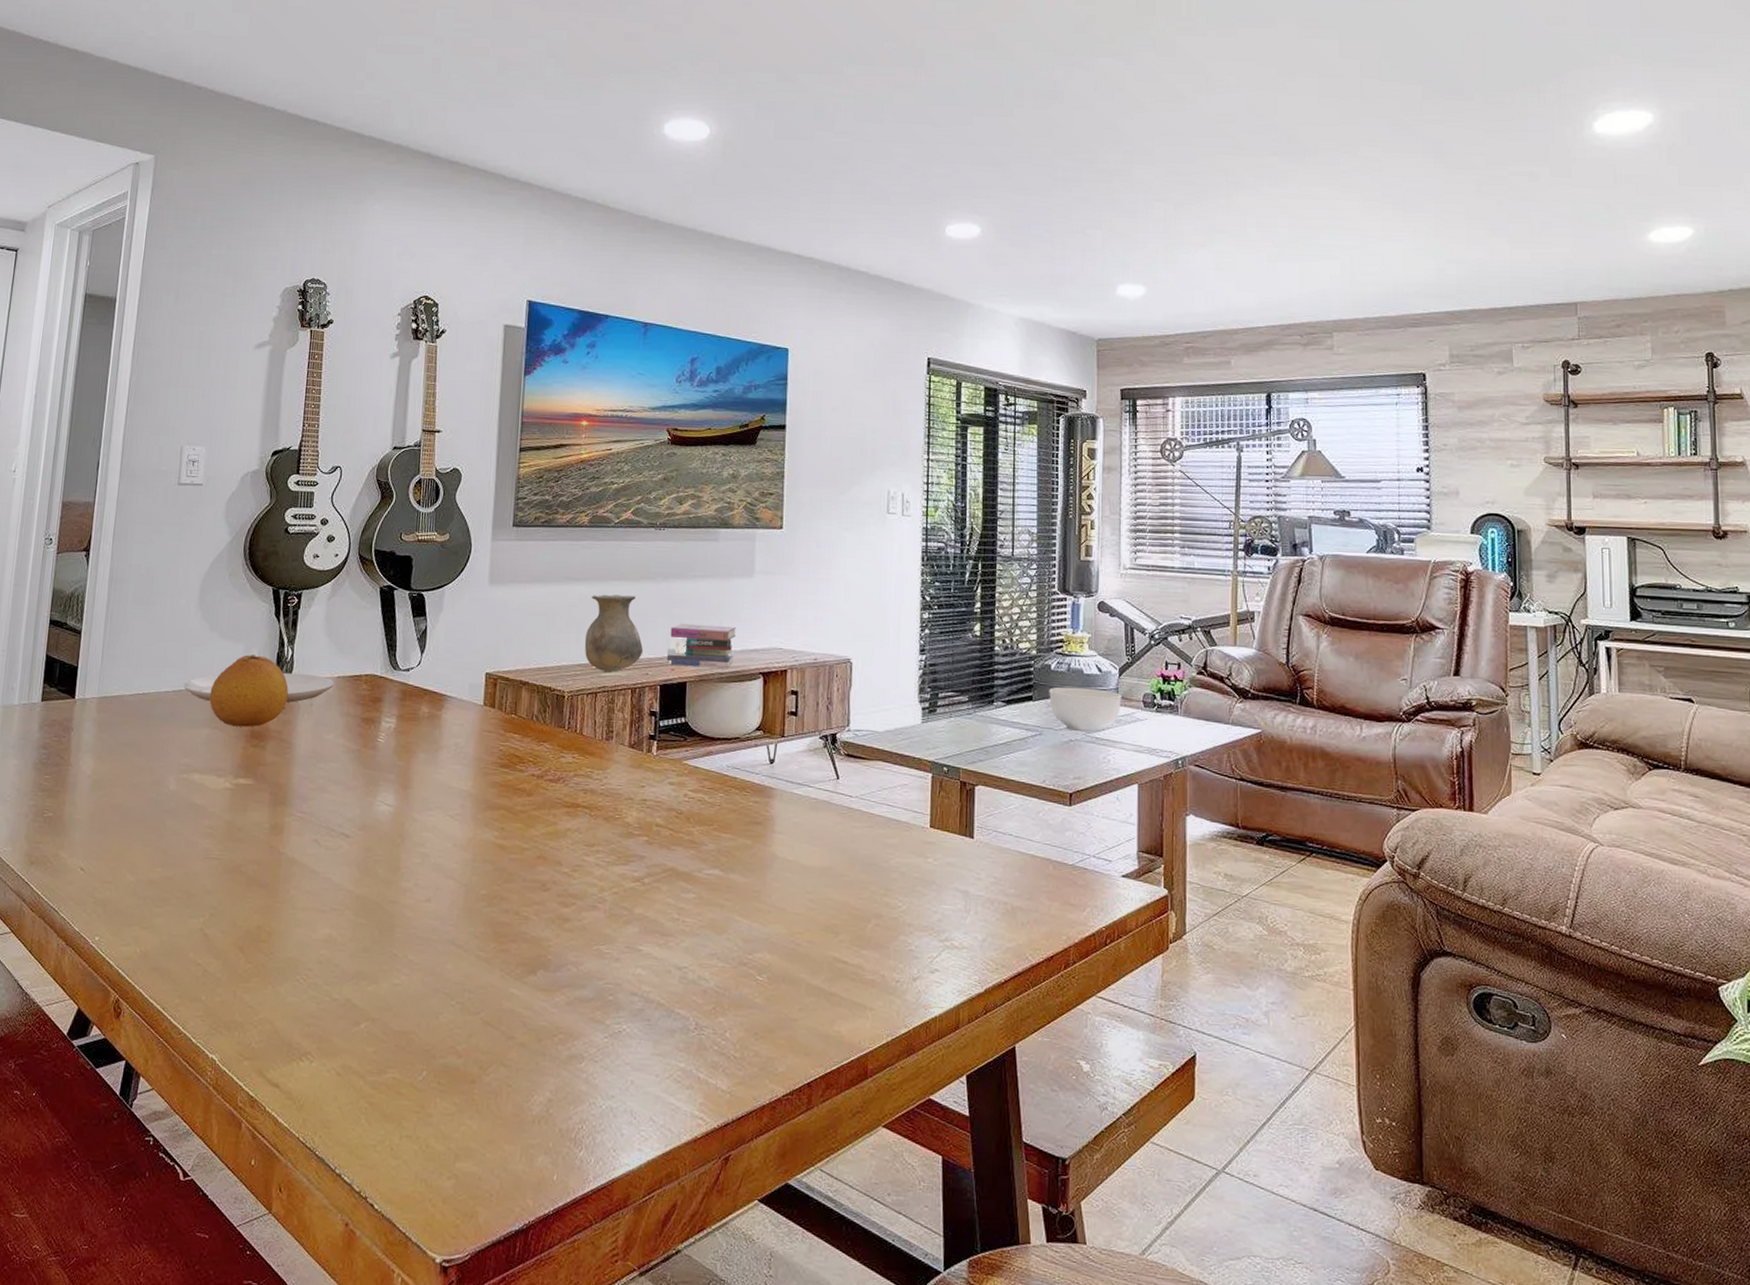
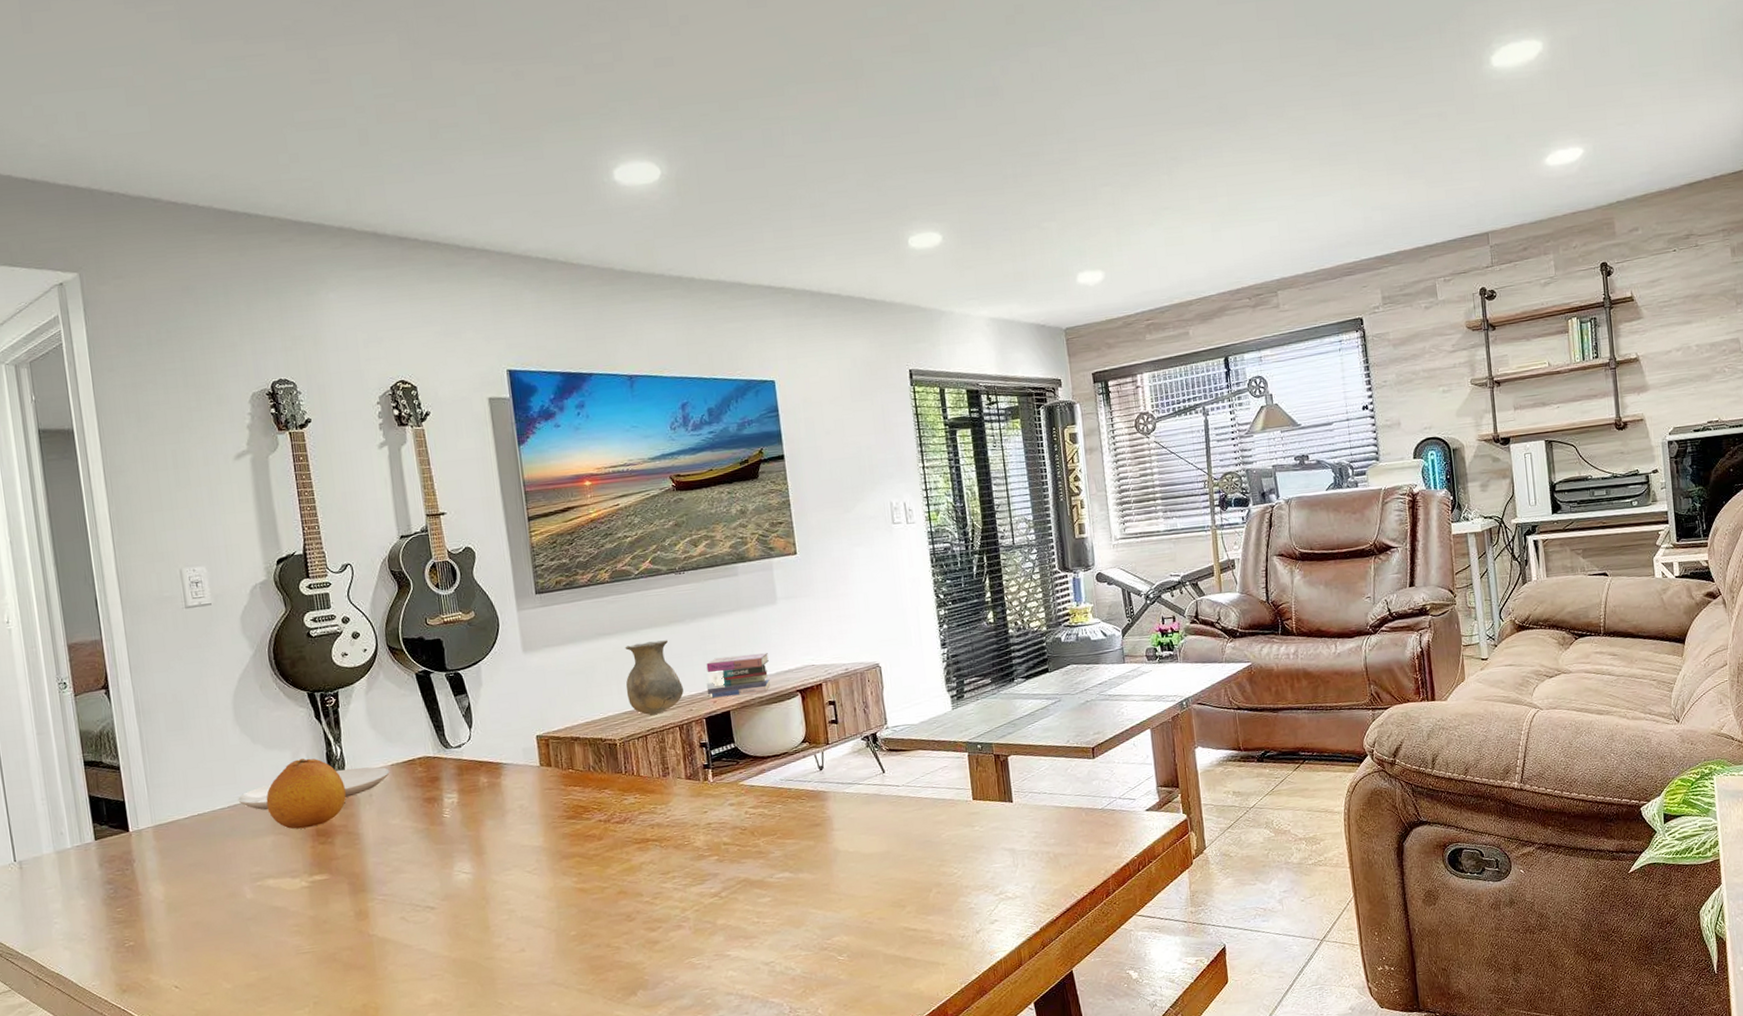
bowl: present [1049,687,1122,733] -> none [1062,651,1128,693]

